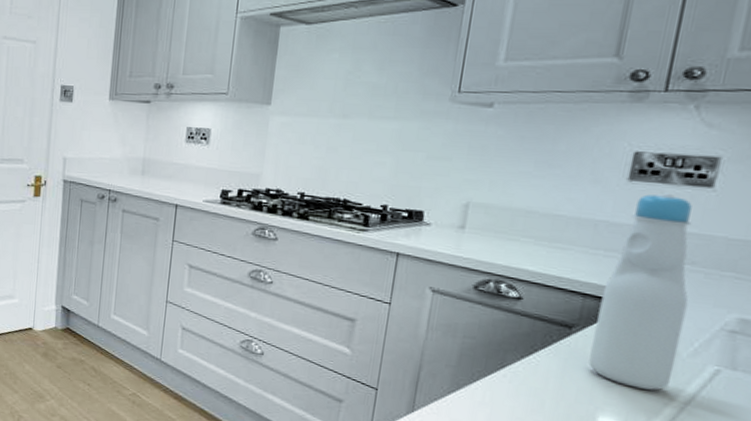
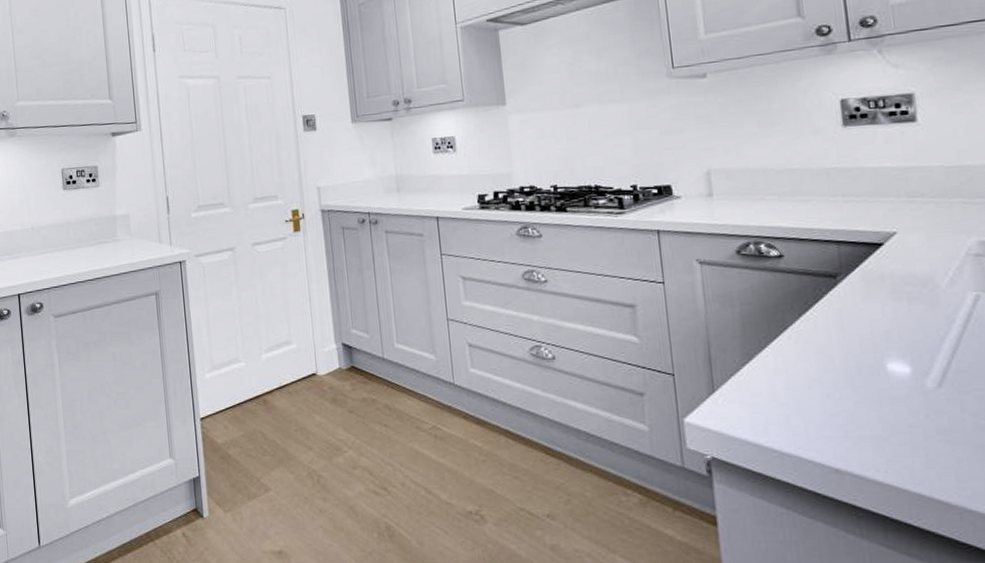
bottle: present [588,192,692,391] -> none [852,133,939,327]

